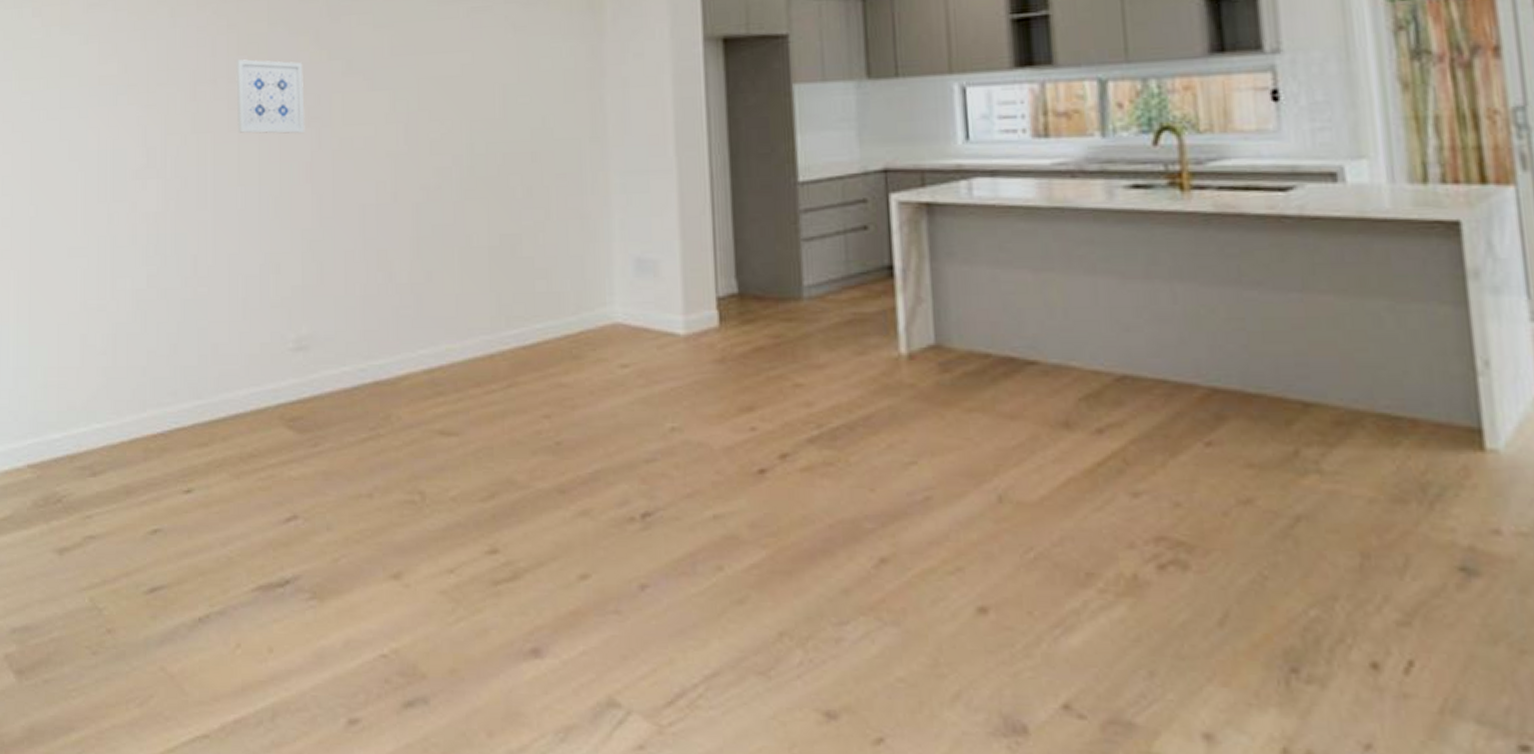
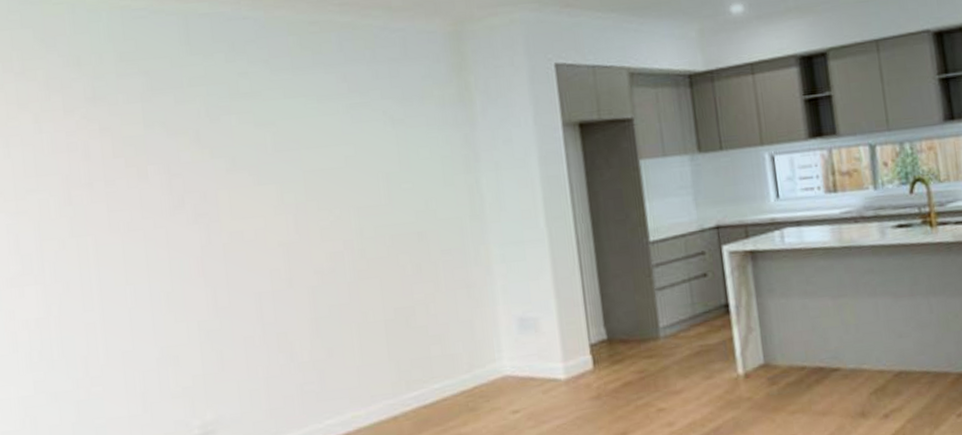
wall art: present [236,59,305,134] -> none [112,161,193,234]

